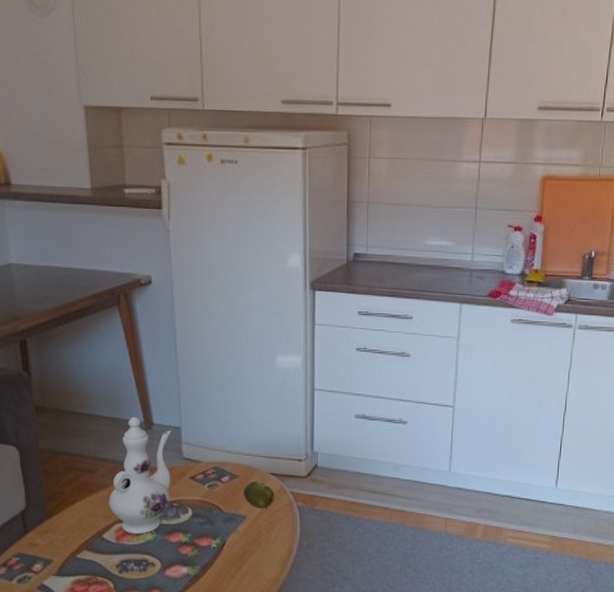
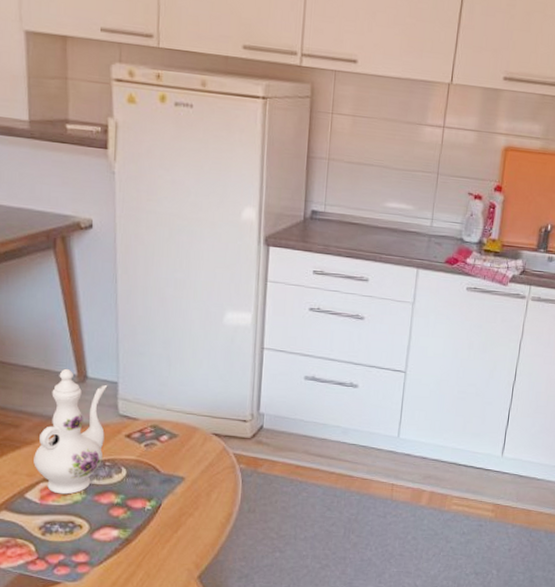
fruit: present [244,481,275,508] -> none [183,441,216,470]

